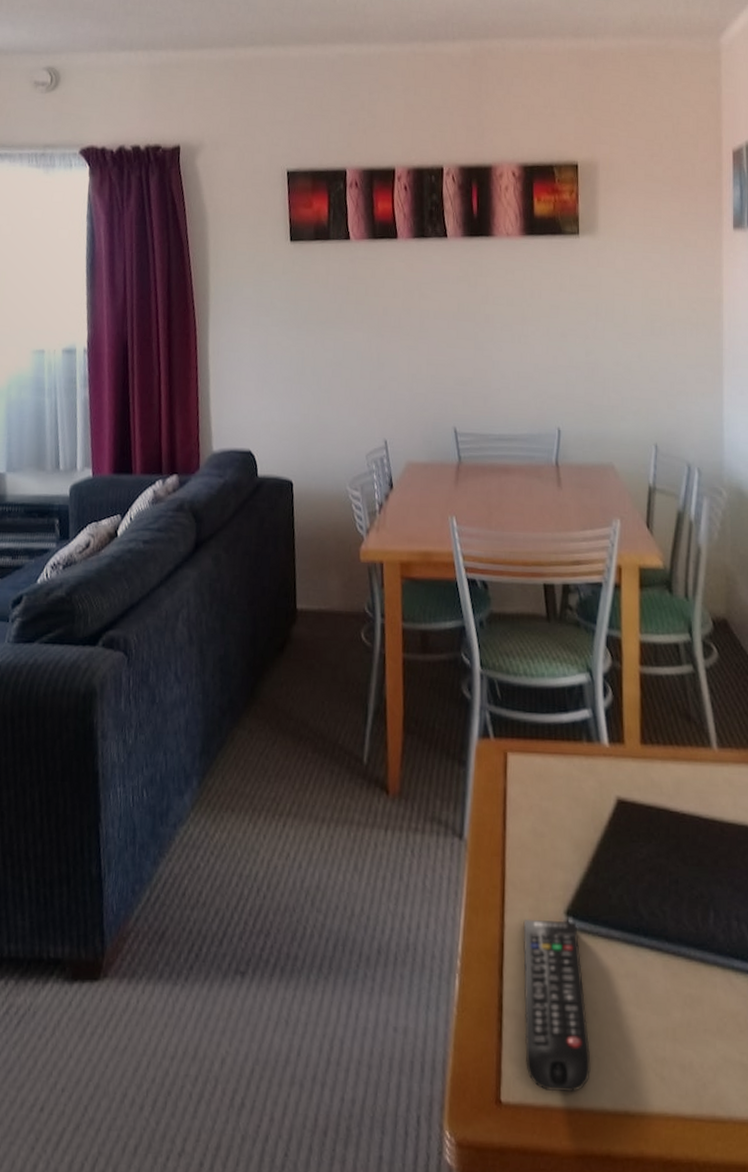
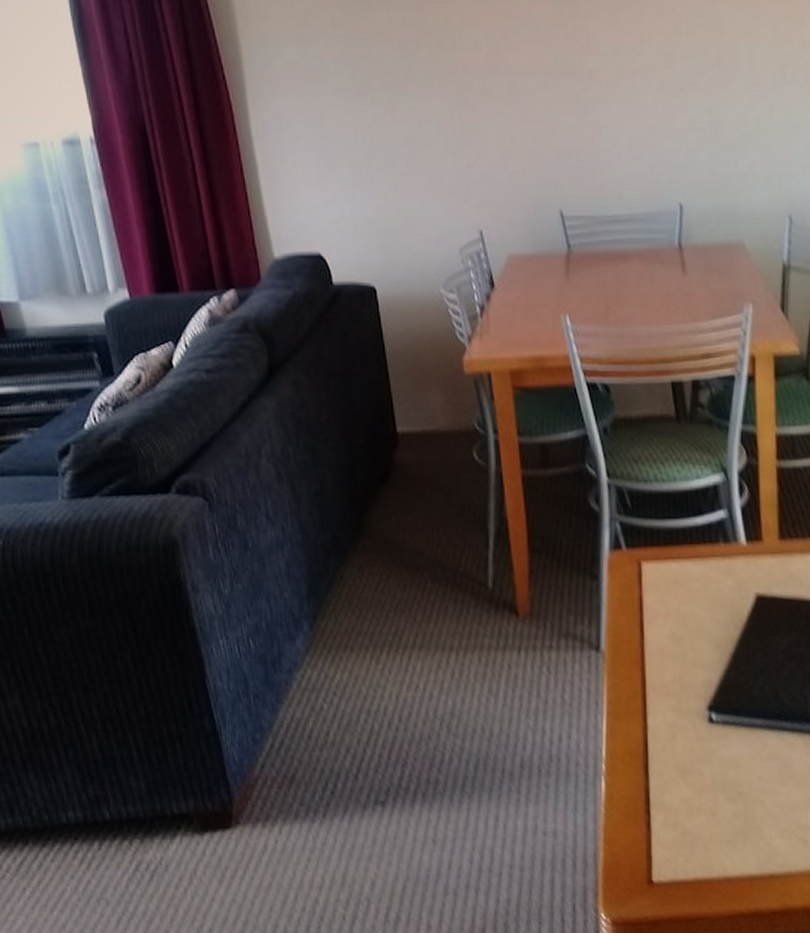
remote control: present [523,920,591,1092] -> none [666,715,737,867]

